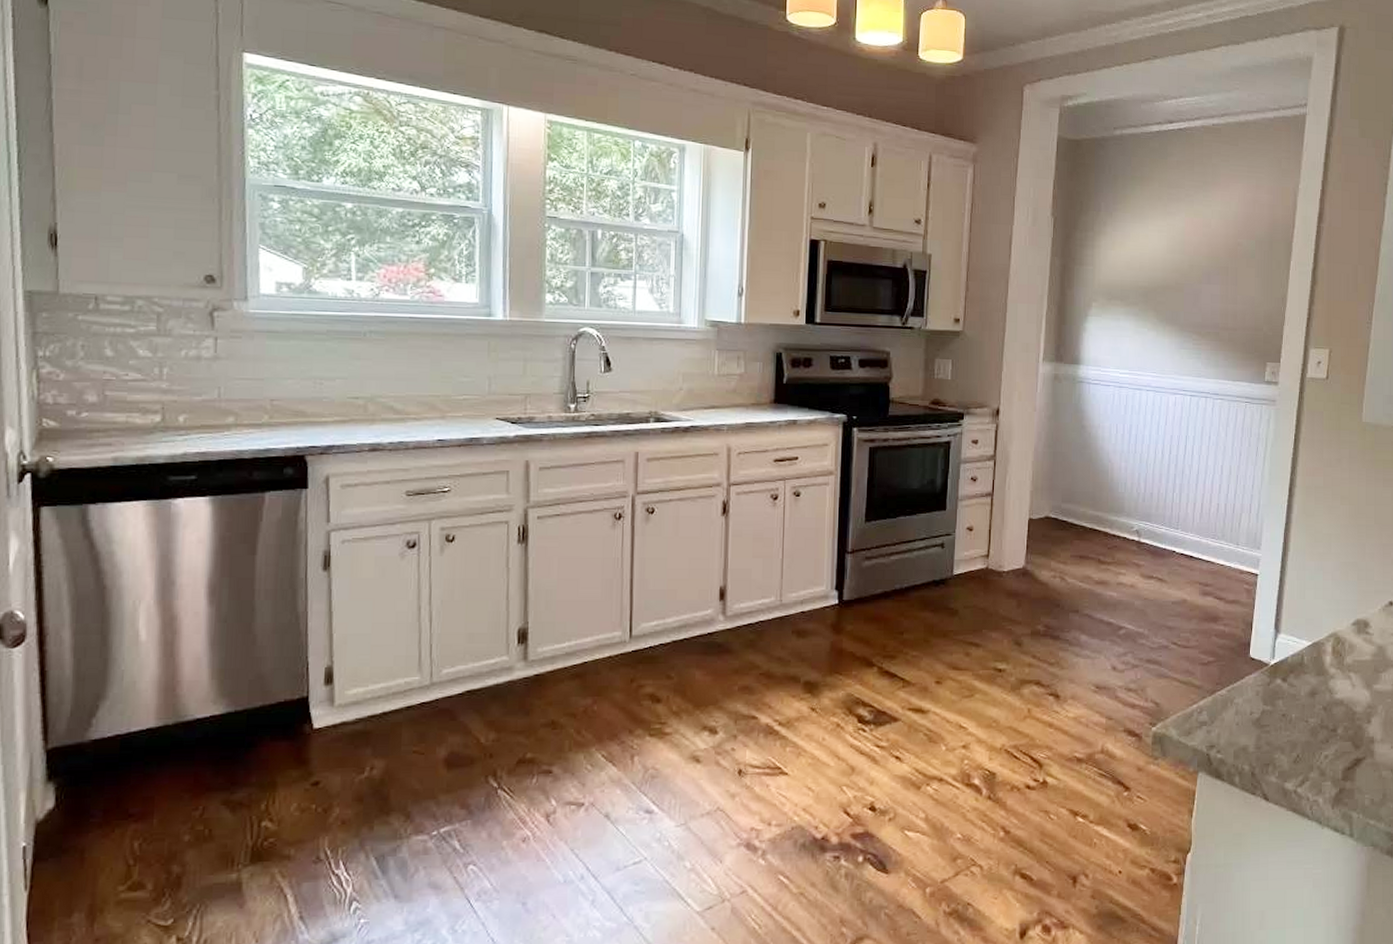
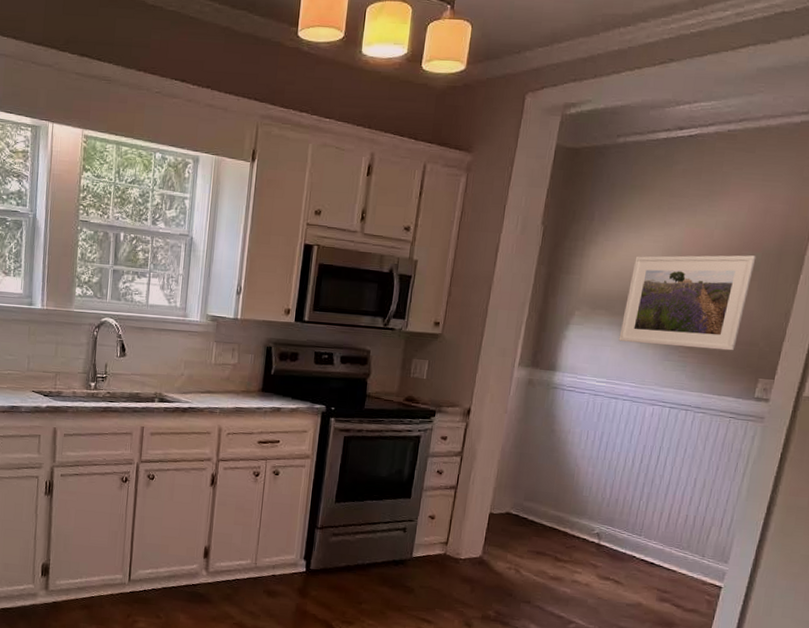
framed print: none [1136,243,1251,337] -> present [618,255,757,351]

